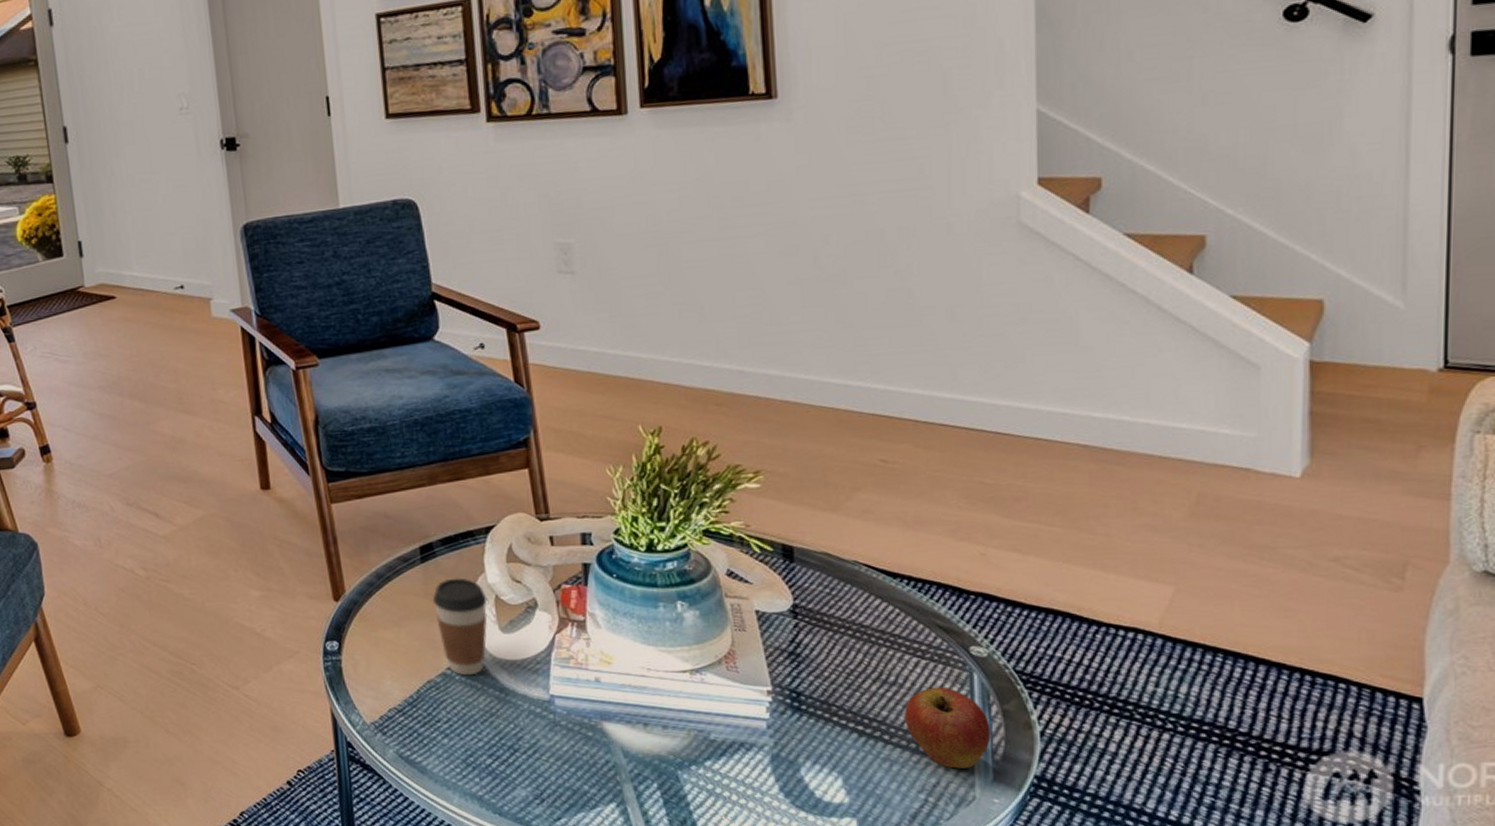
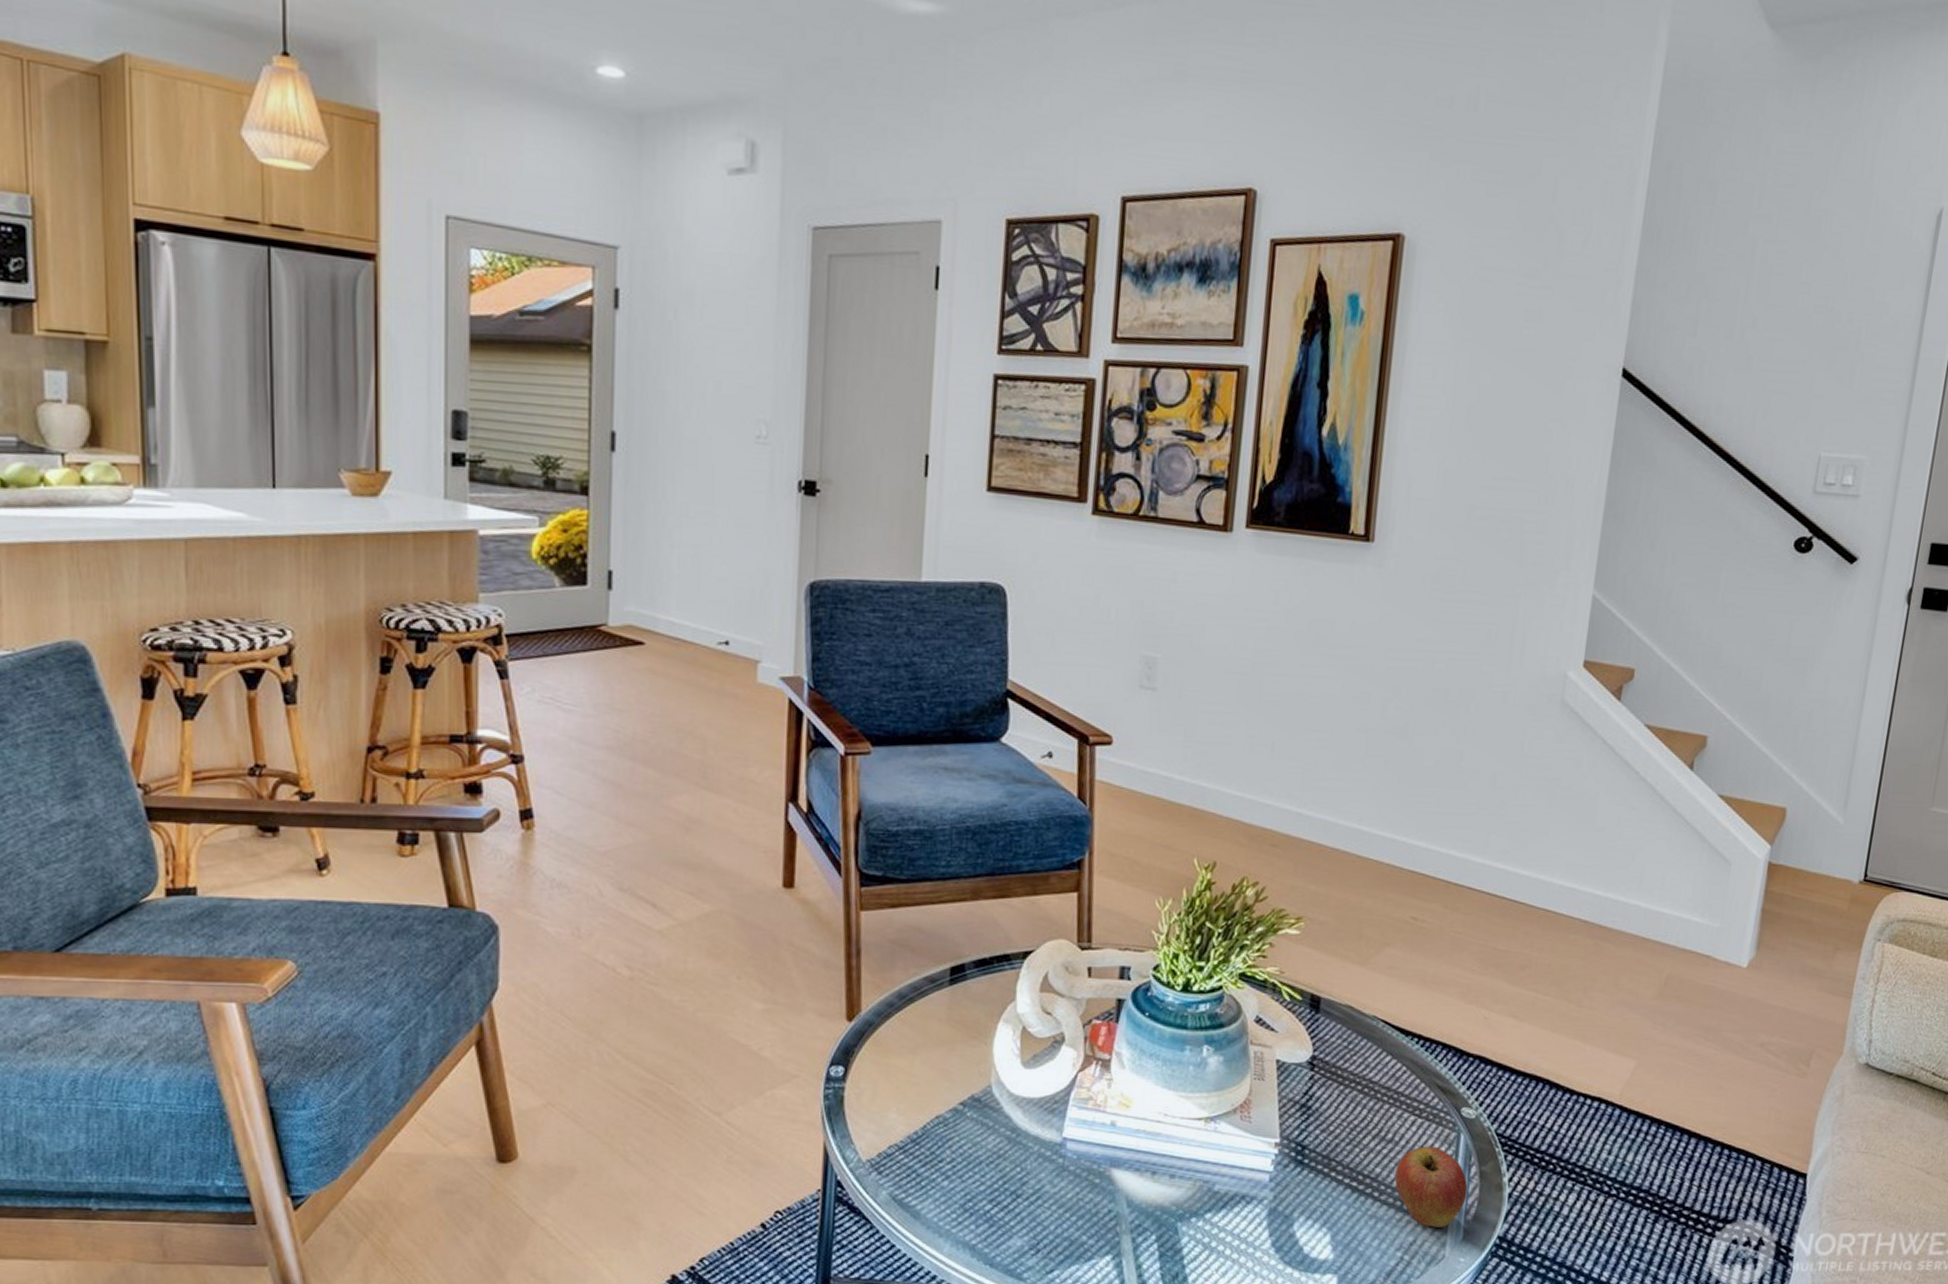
coffee cup: present [432,578,488,676] -> none [955,1004,1014,1113]

